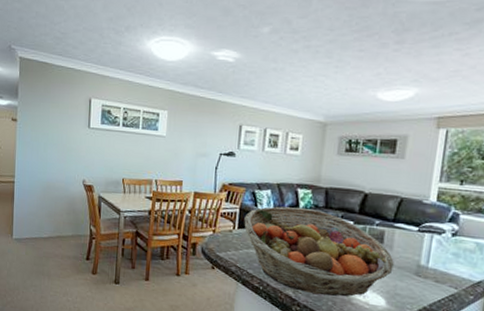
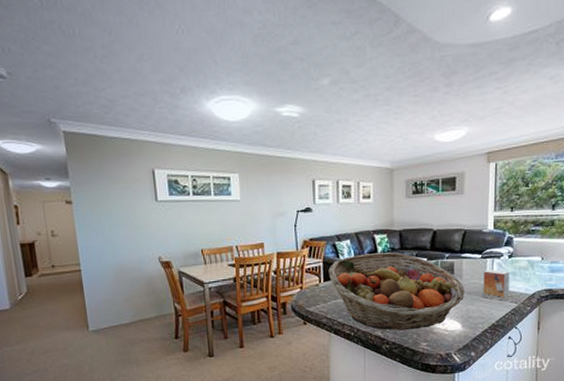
small box: none [416,245,451,280] -> present [483,269,510,298]

